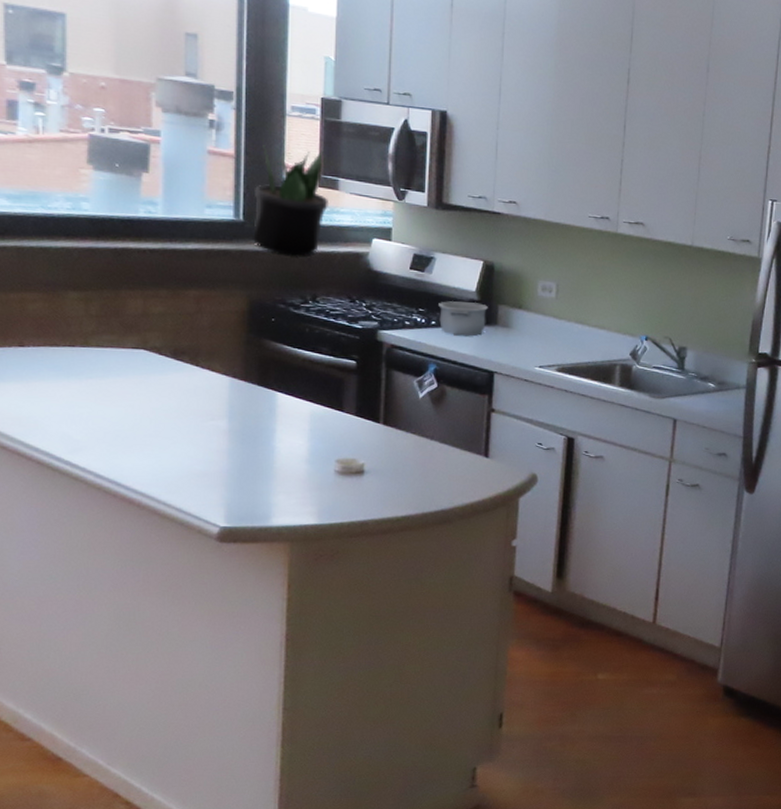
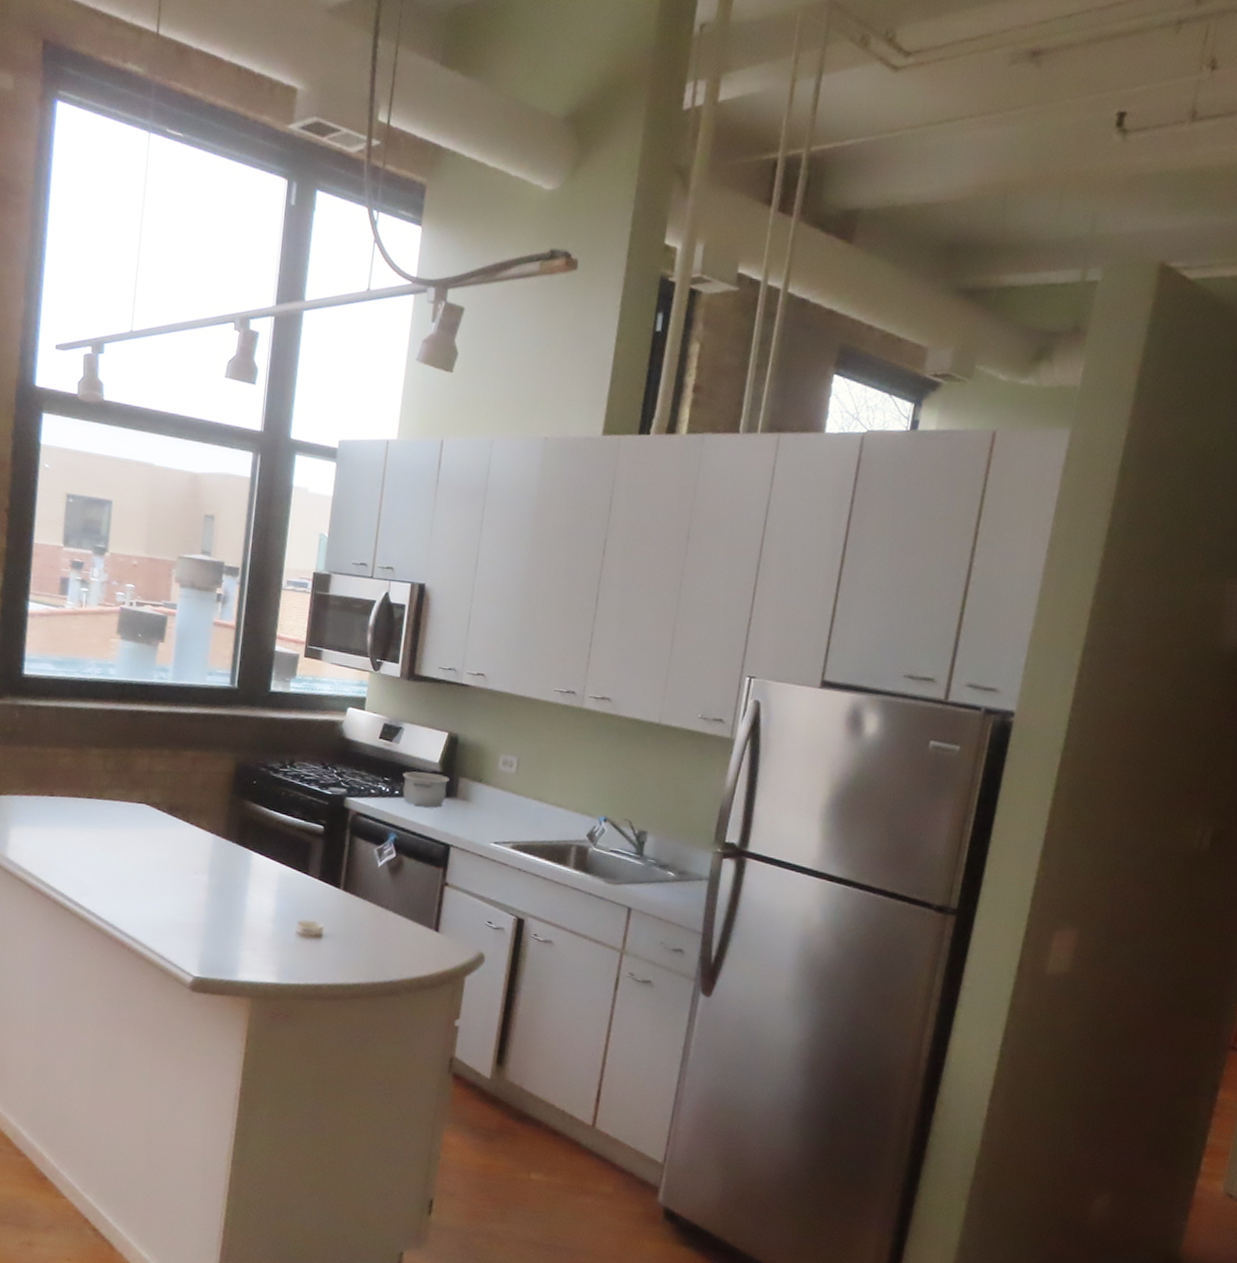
planter: present [253,138,330,256] -> none [244,610,313,722]

